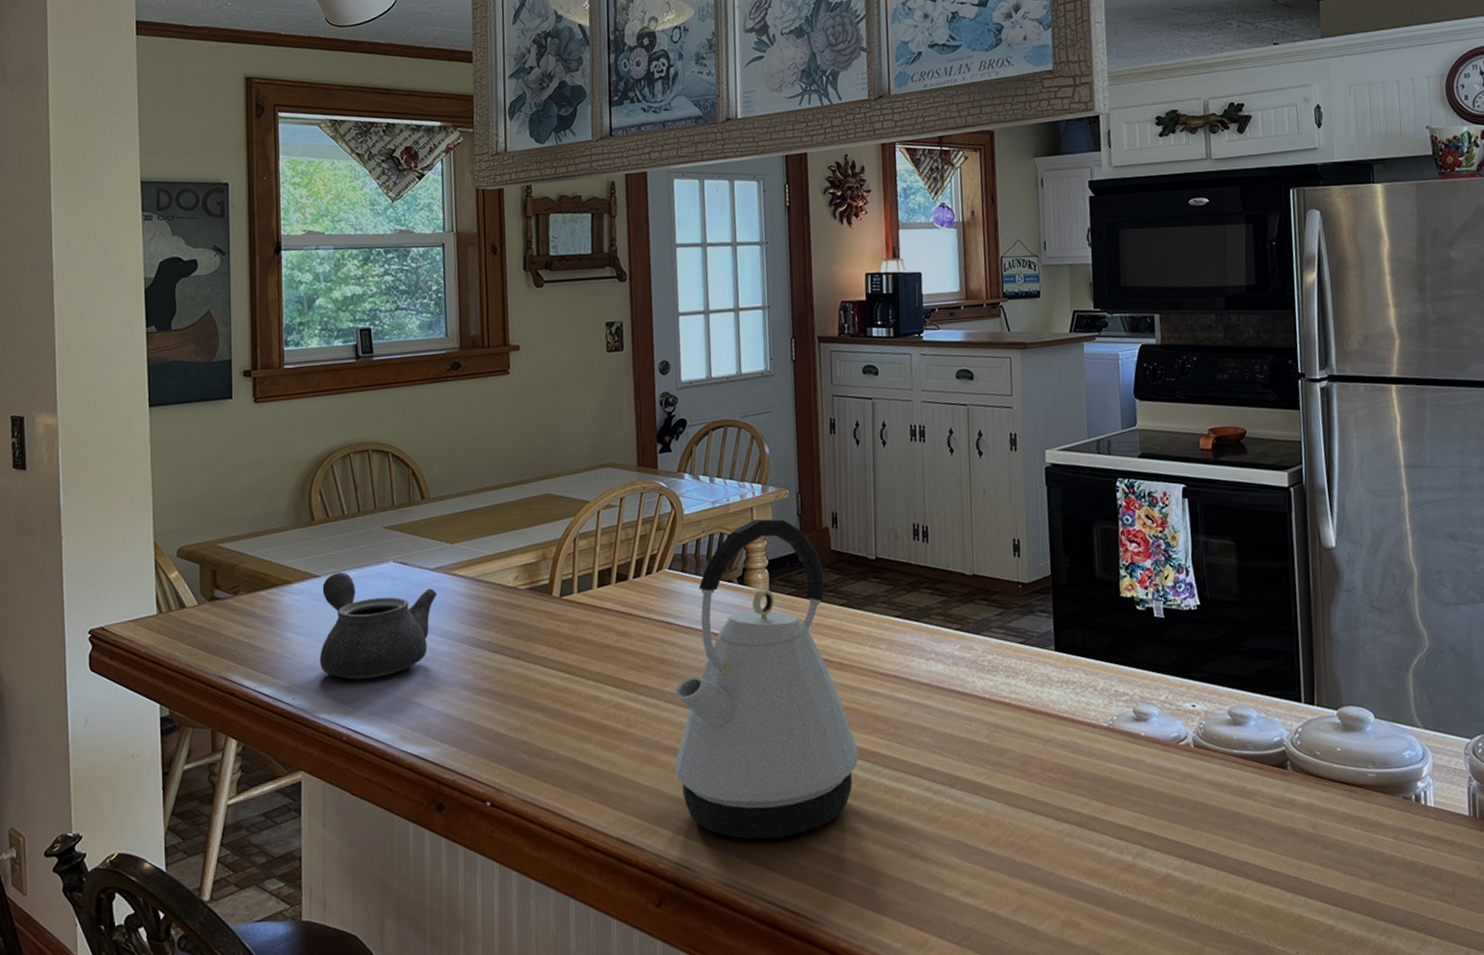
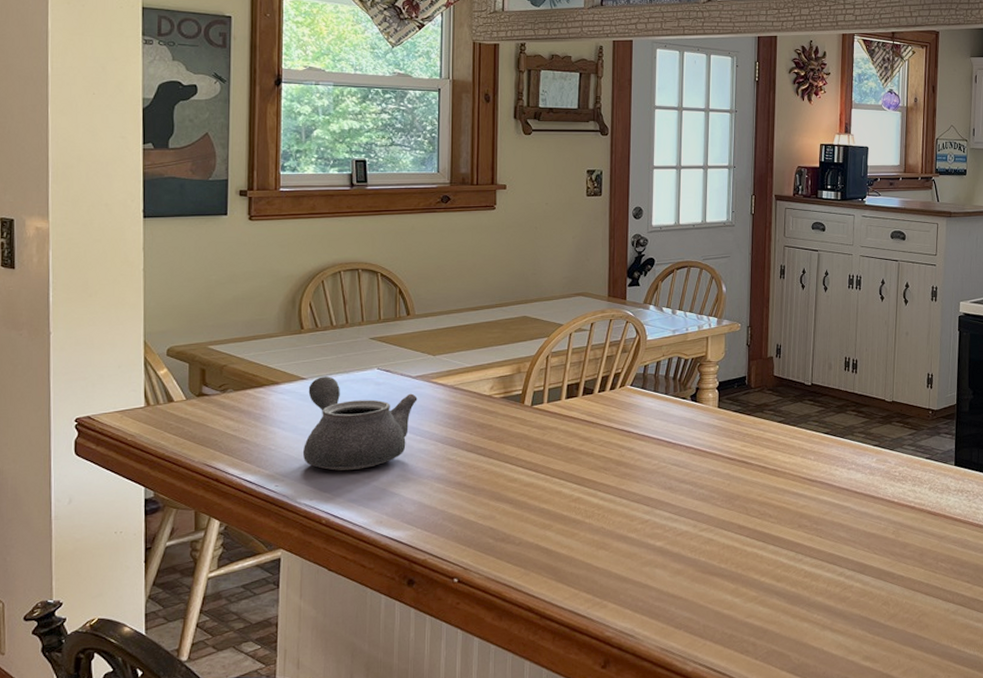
kettle: present [675,518,858,840] -> none [626,346,784,613]

